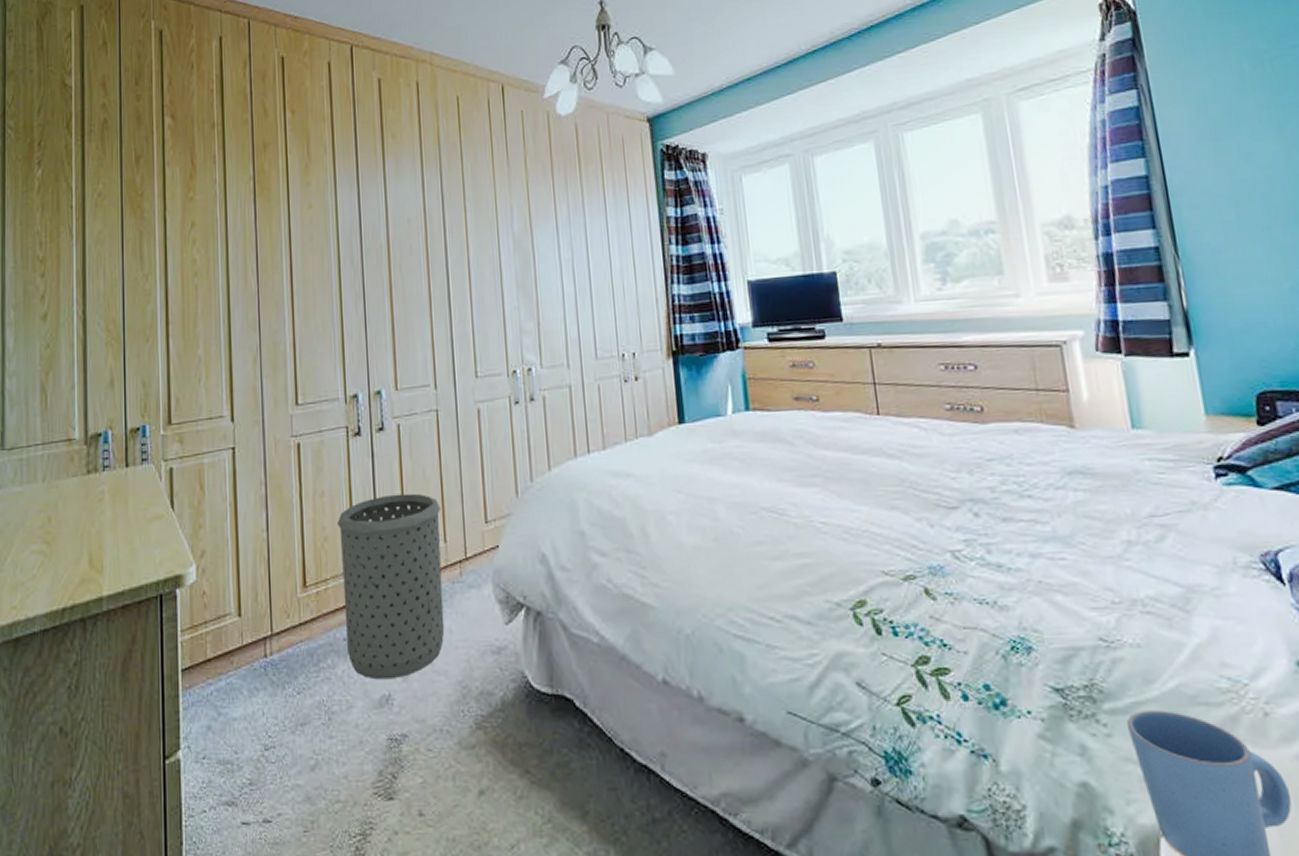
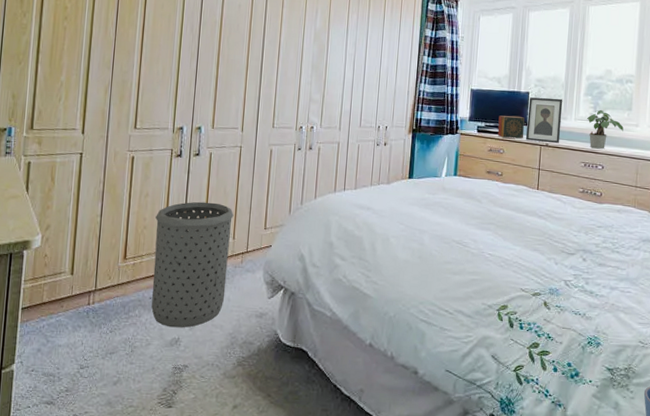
decorative box: none [796,309,841,344] -> present [497,115,524,139]
picture frame: none [837,273,899,343] -> present [525,97,563,144]
potted plant: none [934,280,997,341] -> present [587,109,624,149]

